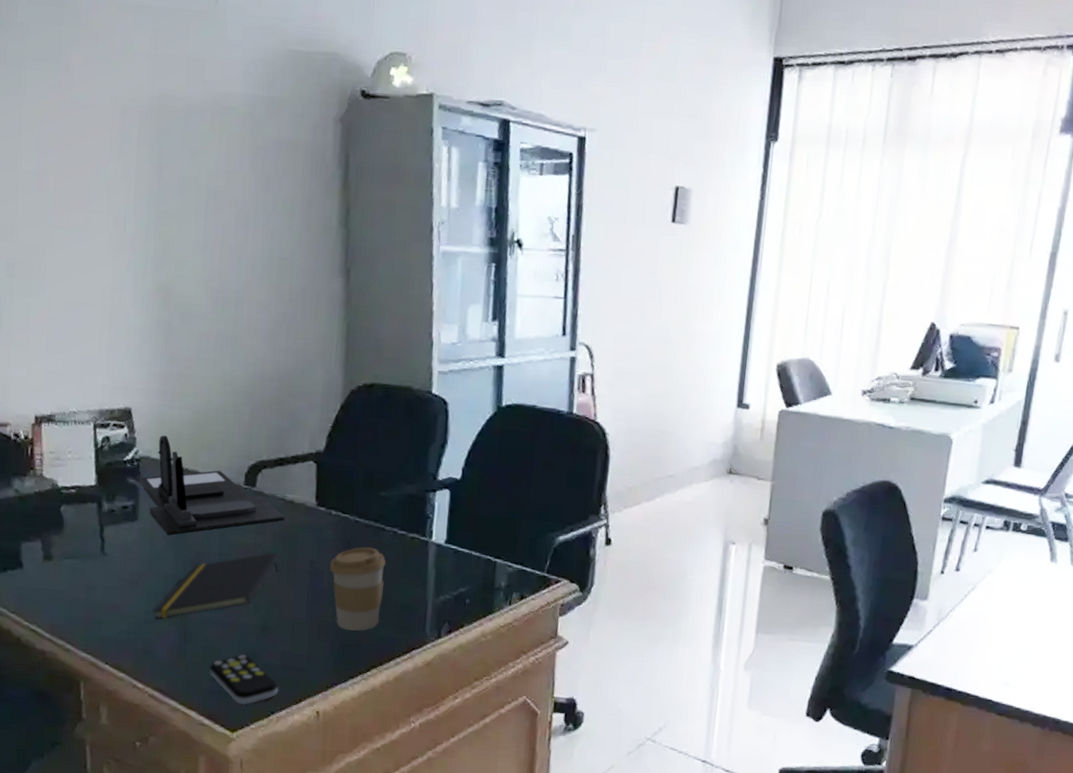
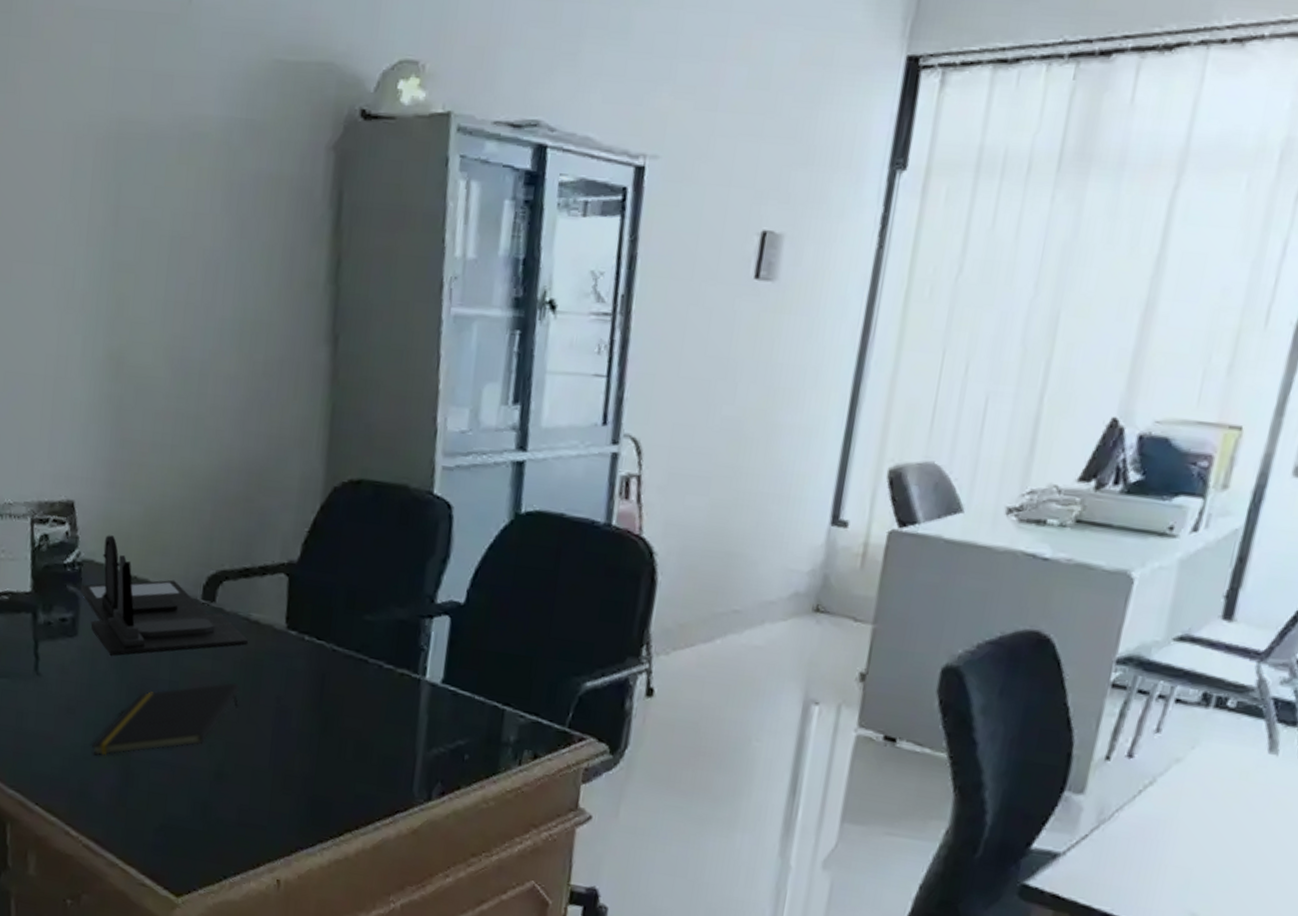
remote control: present [210,654,279,706] -> none [154,804,233,866]
coffee cup: present [329,547,386,631] -> none [299,682,368,786]

